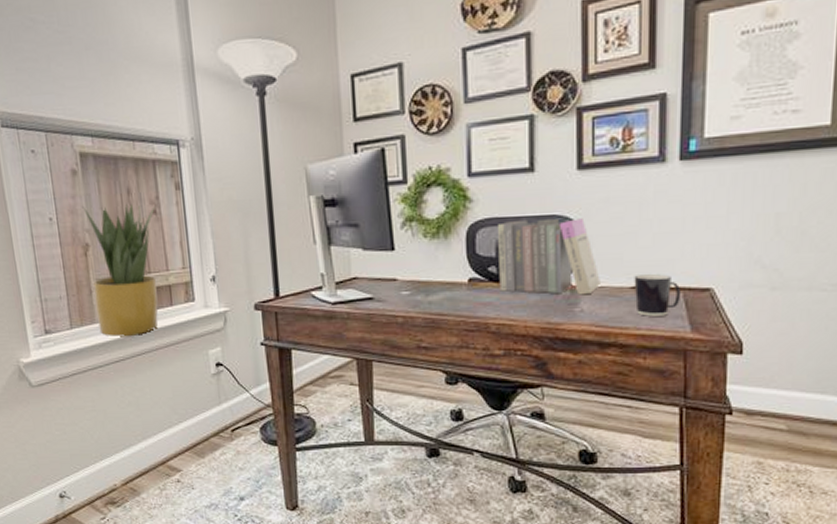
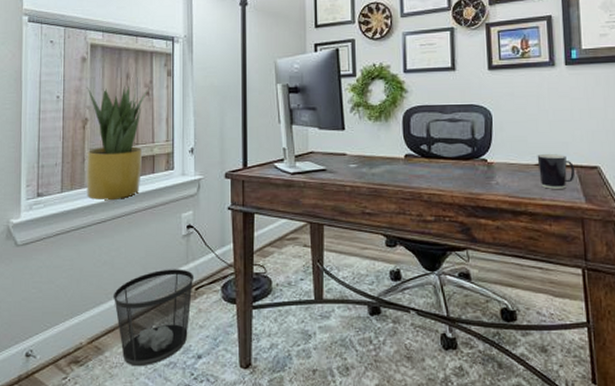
waste bin: none [143,410,229,507] -> present [114,269,194,365]
books: present [496,218,600,295] -> none [427,107,511,170]

